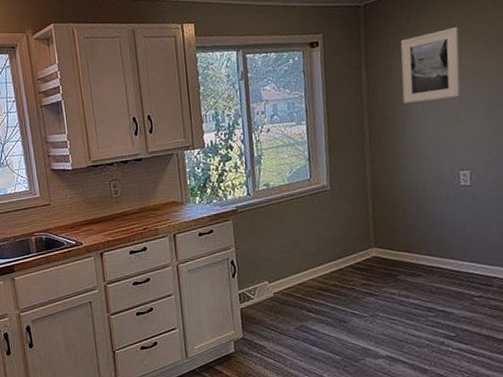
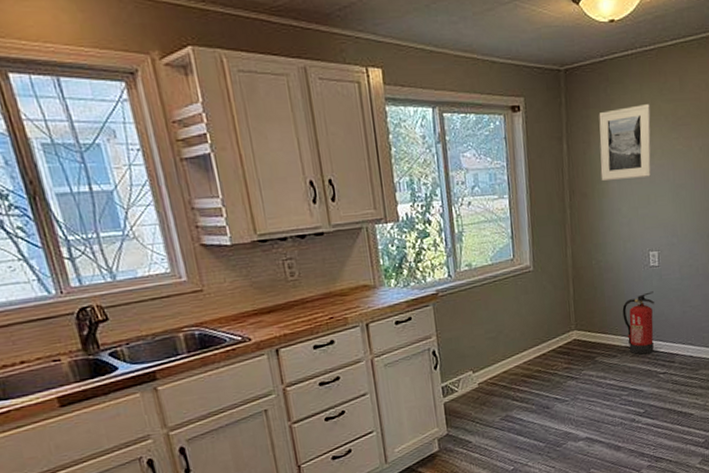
fire extinguisher: none [428,211,467,276] -> present [622,291,654,355]

